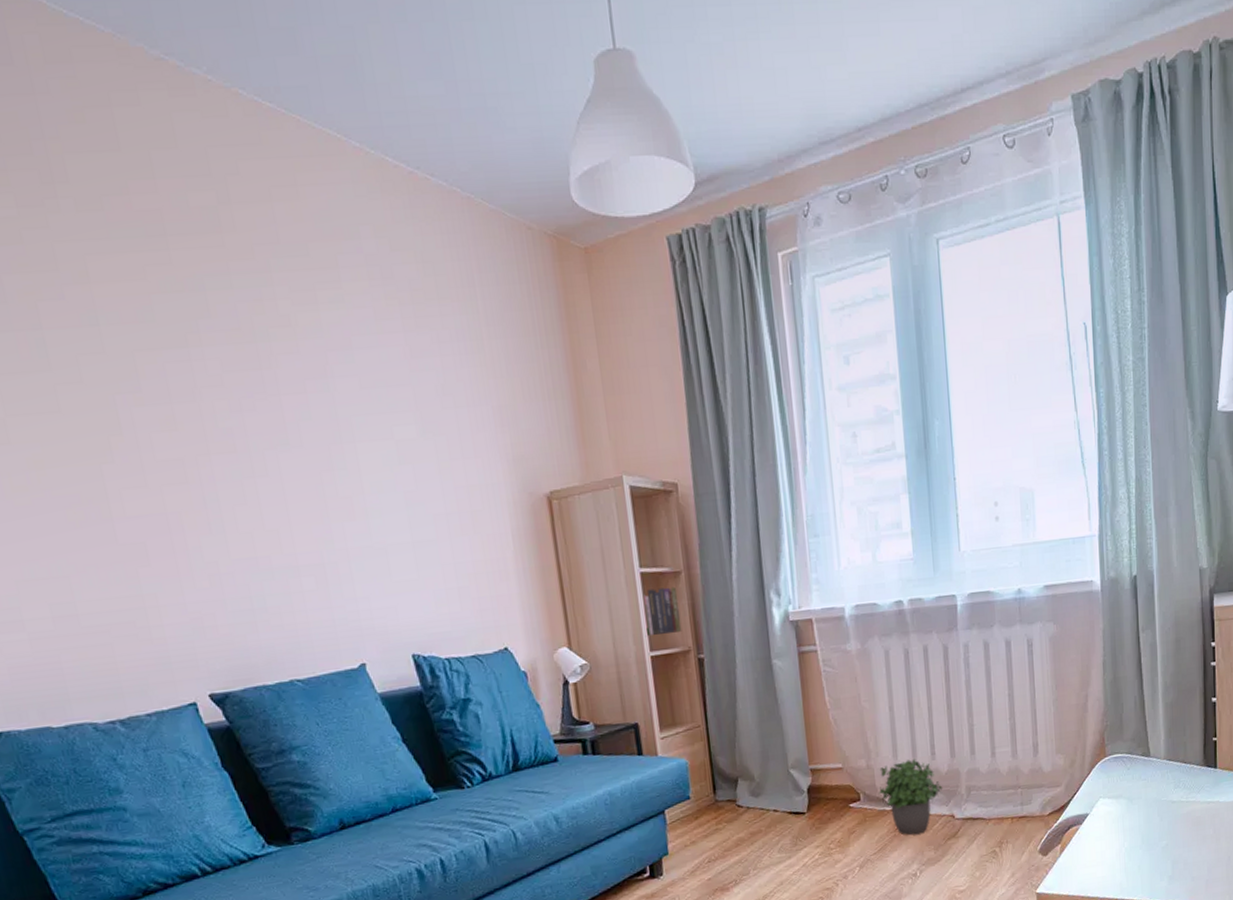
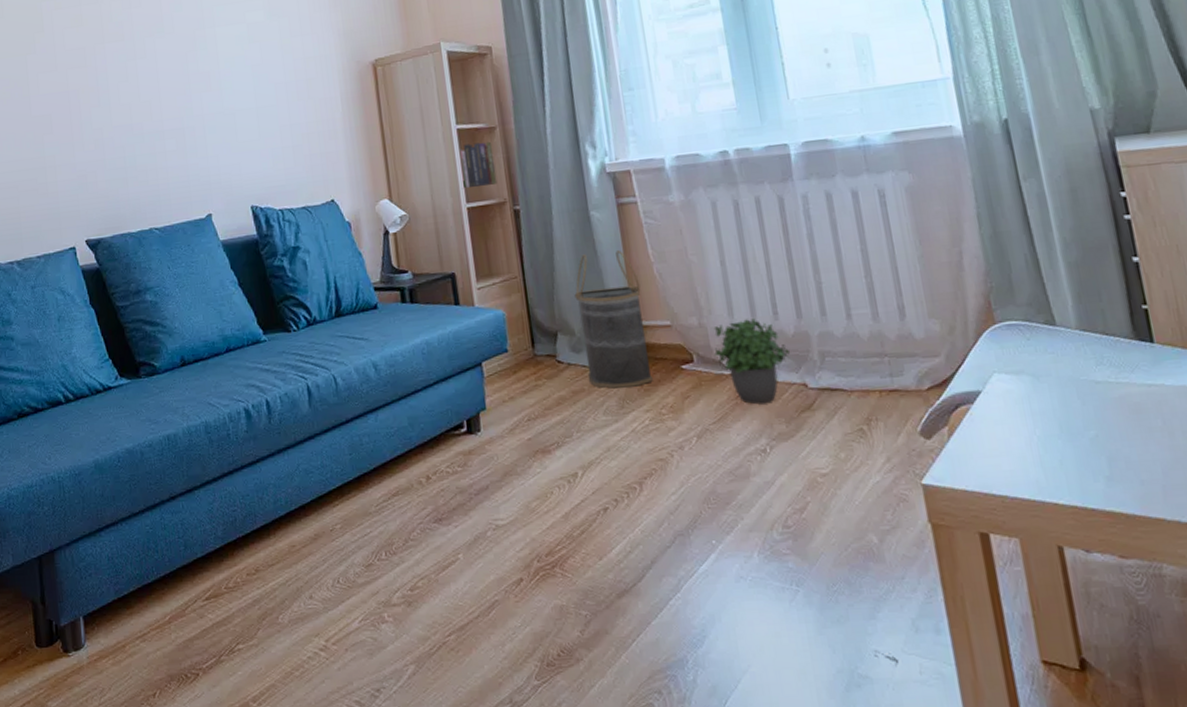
basket: none [755,698,824,828] -> present [574,250,653,389]

